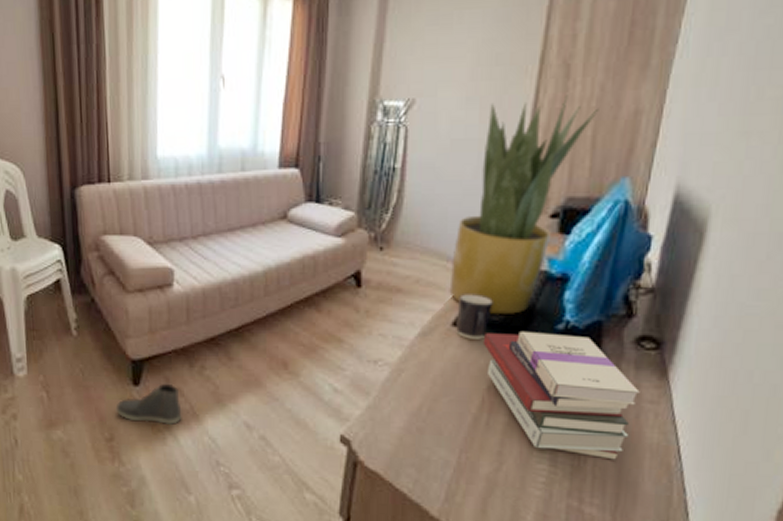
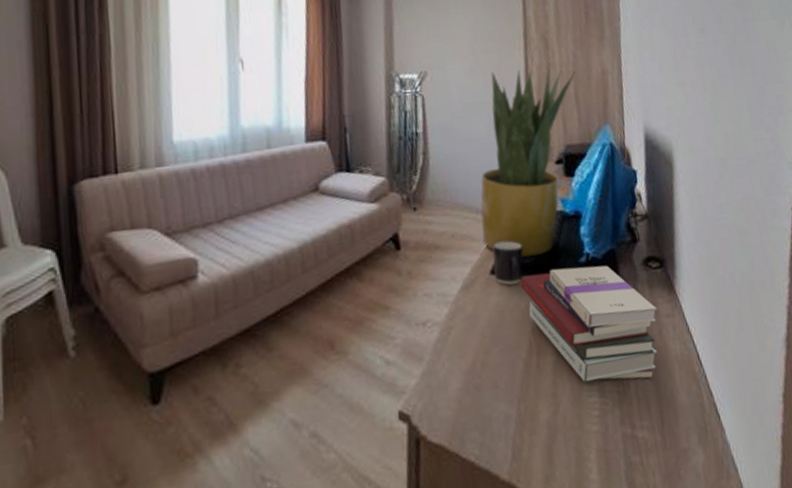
sneaker: present [115,383,182,426] -> none [129,392,216,451]

